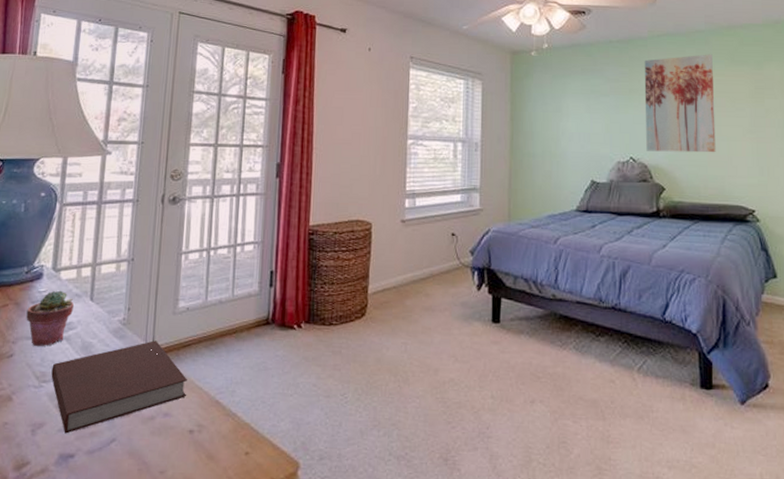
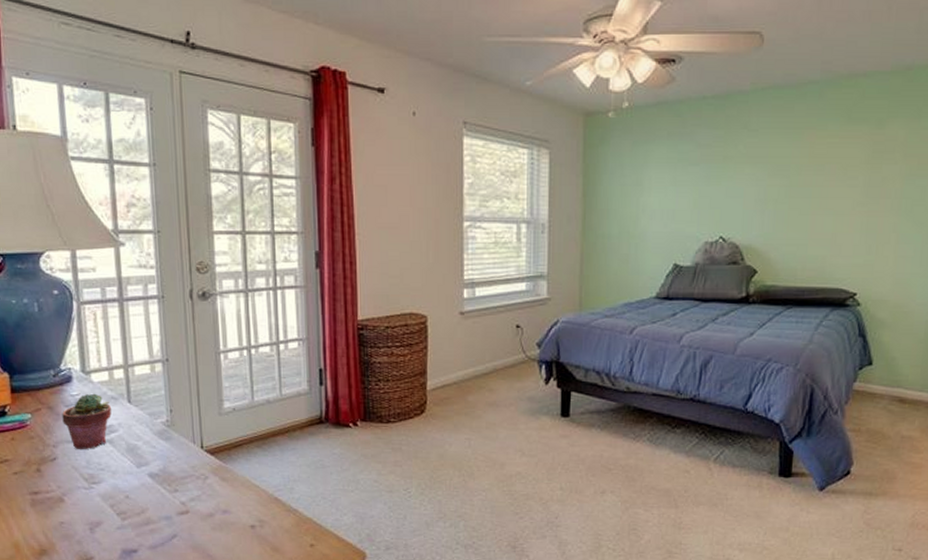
notebook: present [51,340,187,434] -> none [99,441,244,531]
wall art: present [644,54,716,153] -> none [739,111,826,230]

